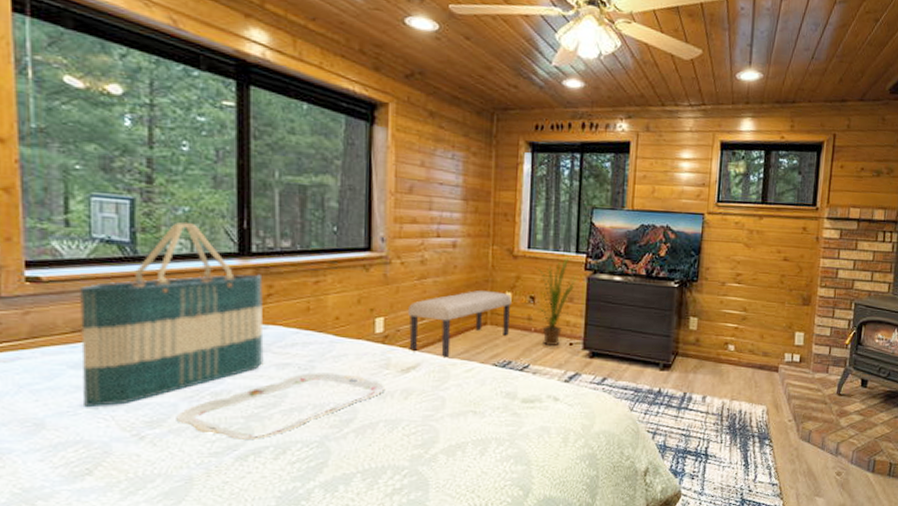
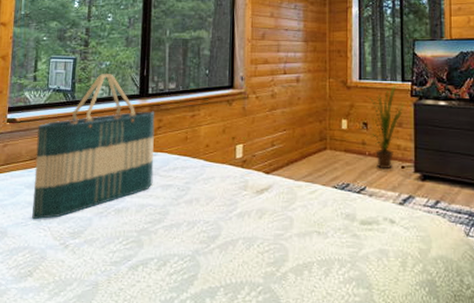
serving tray: present [176,373,386,439] -> none [90,193,244,251]
bench: present [408,291,512,359] -> none [262,119,347,181]

